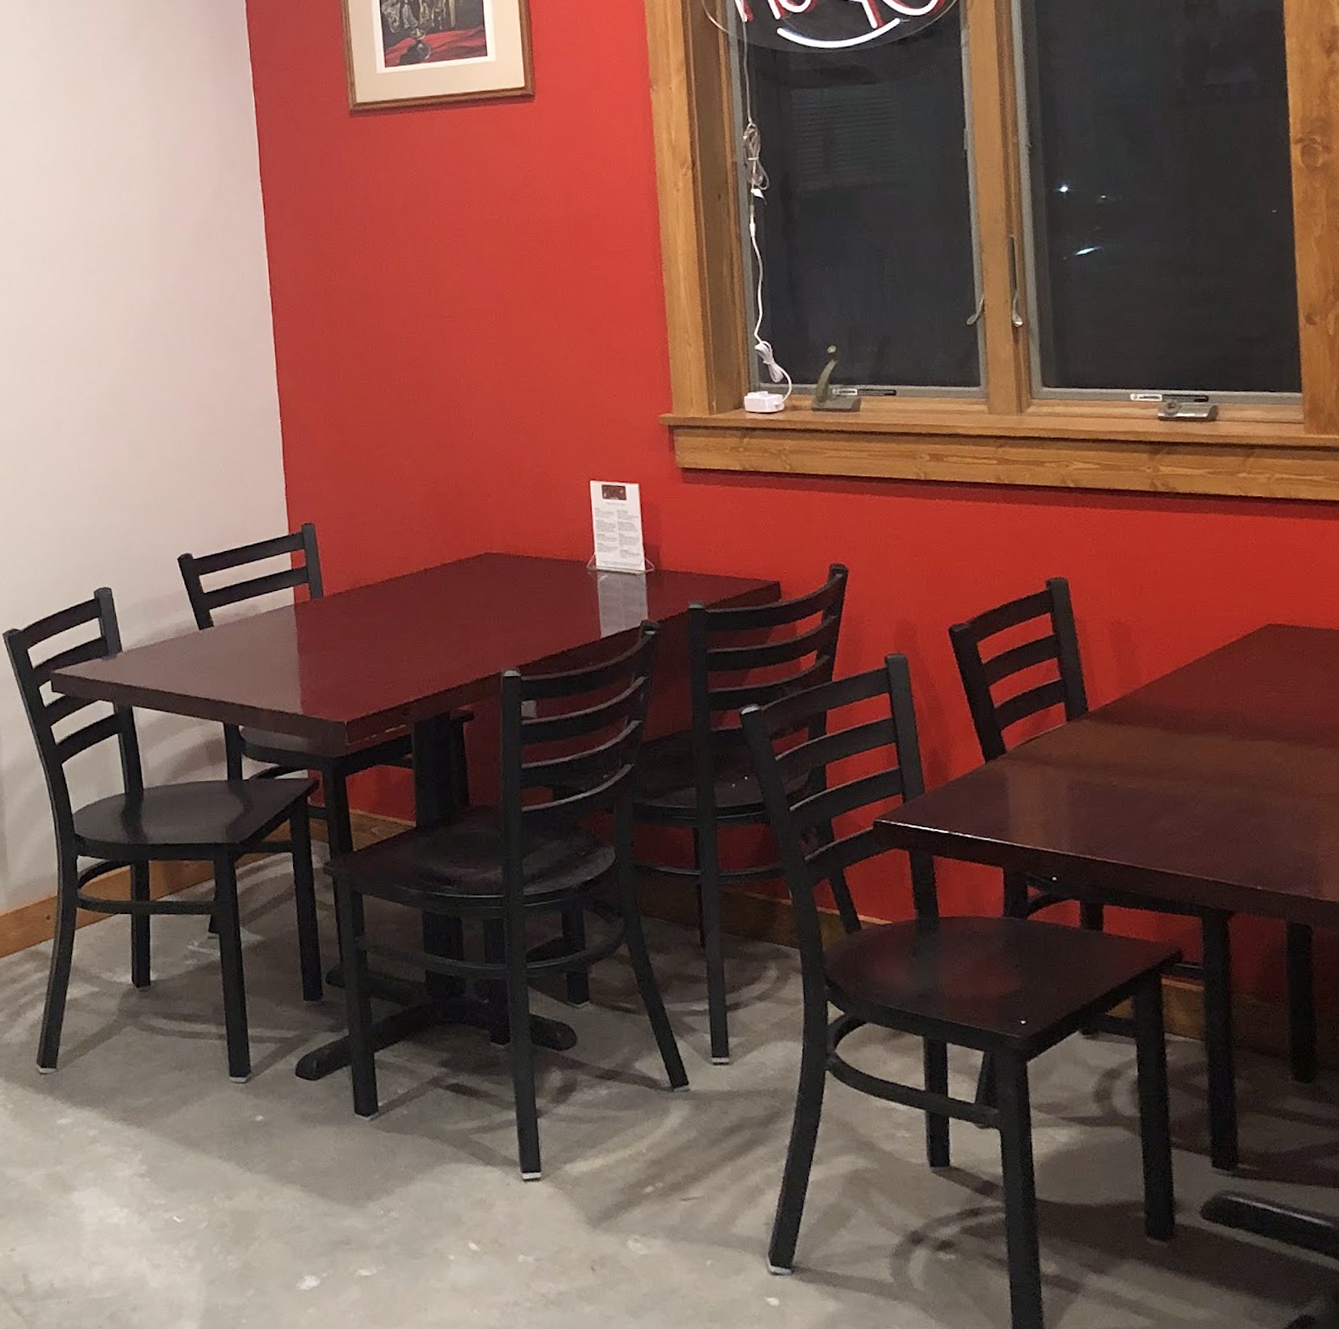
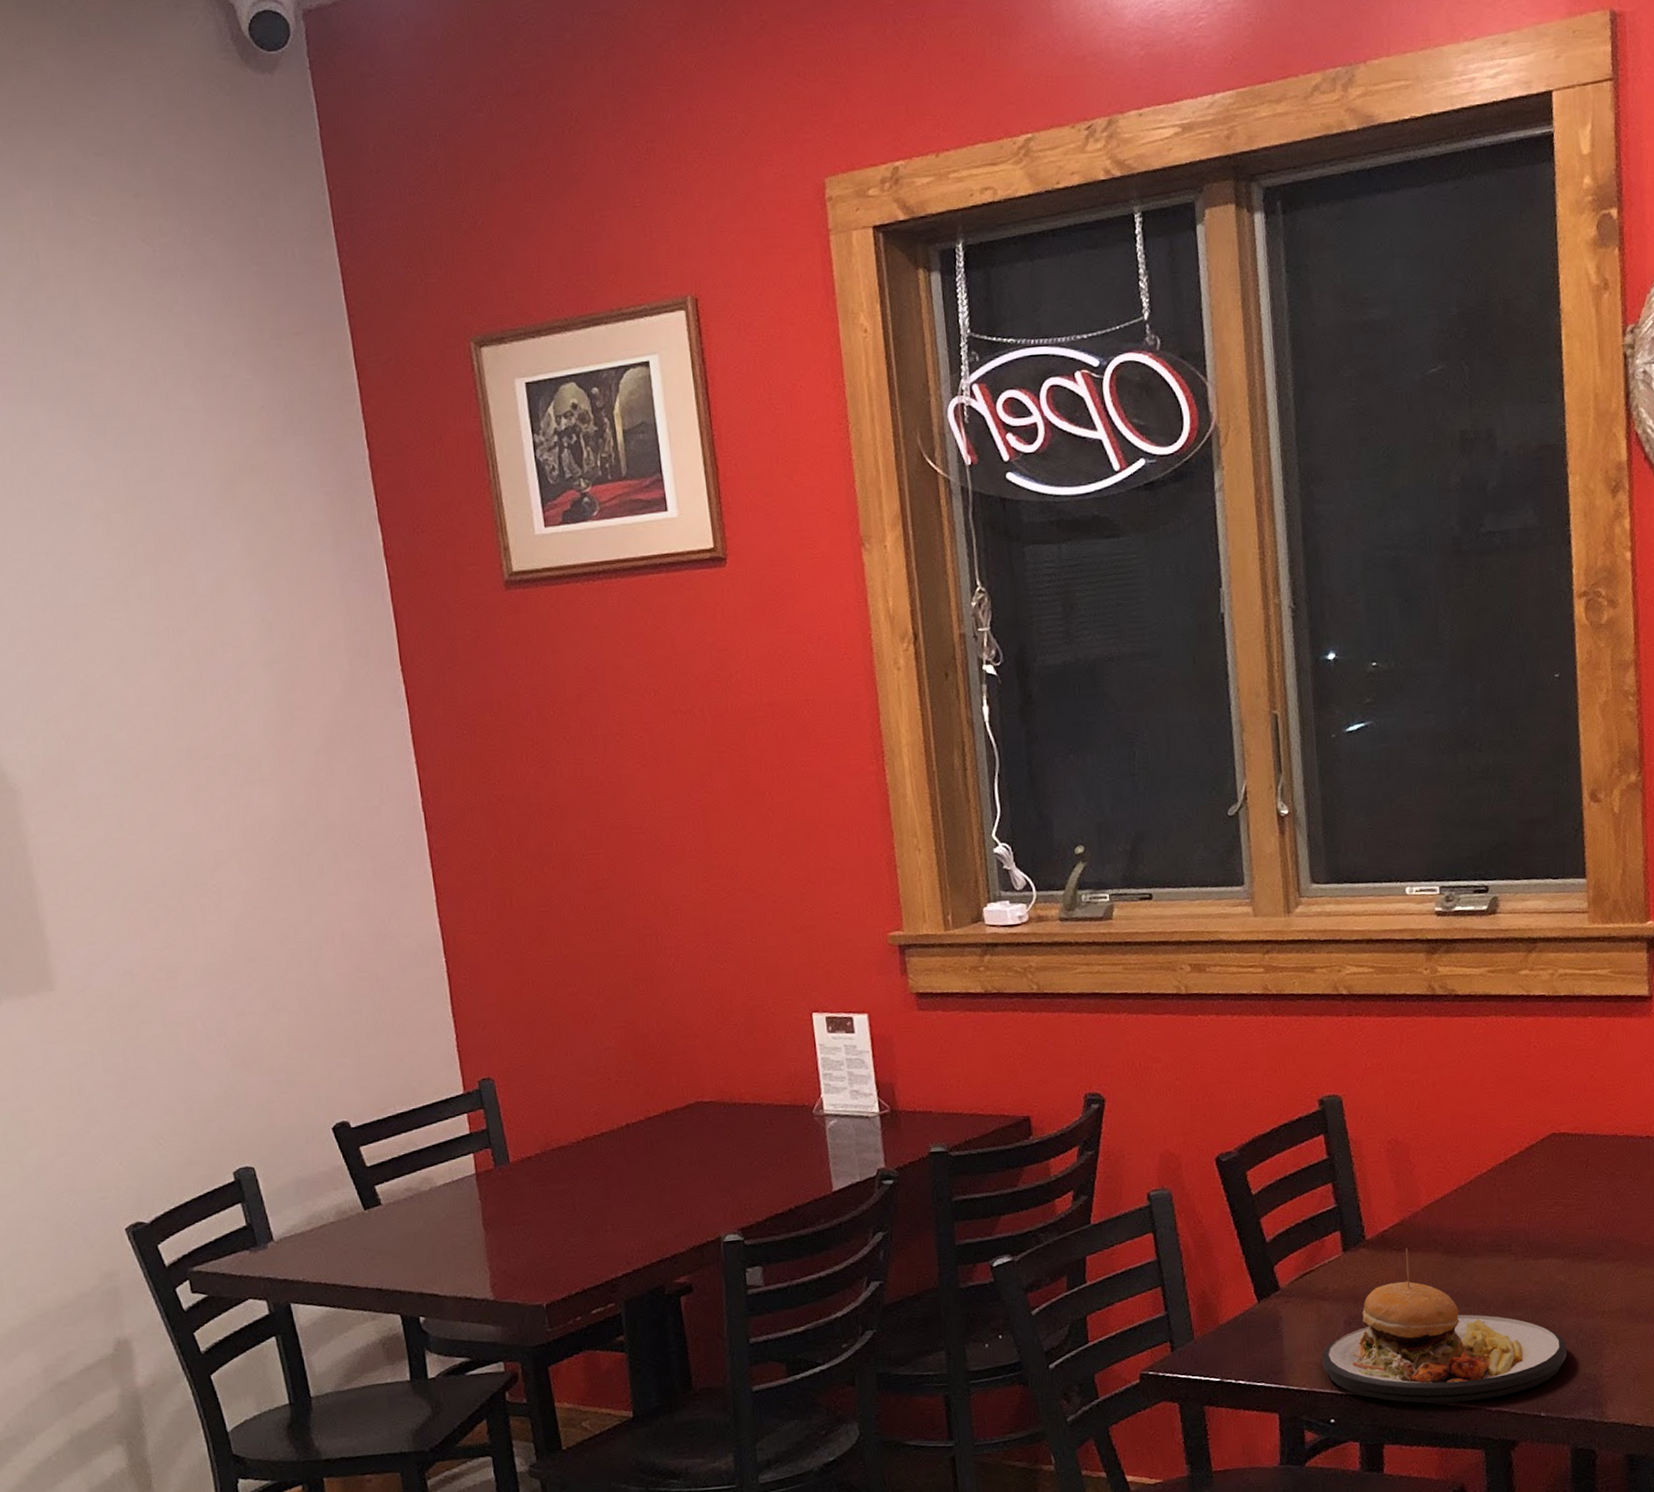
plate: none [1045,721,1283,870] -> present [1322,1247,1567,1403]

